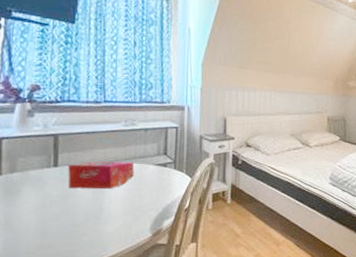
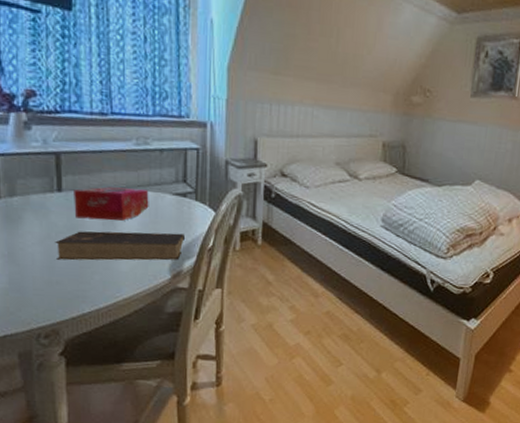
book: none [49,197,164,226] -> present [55,231,185,261]

